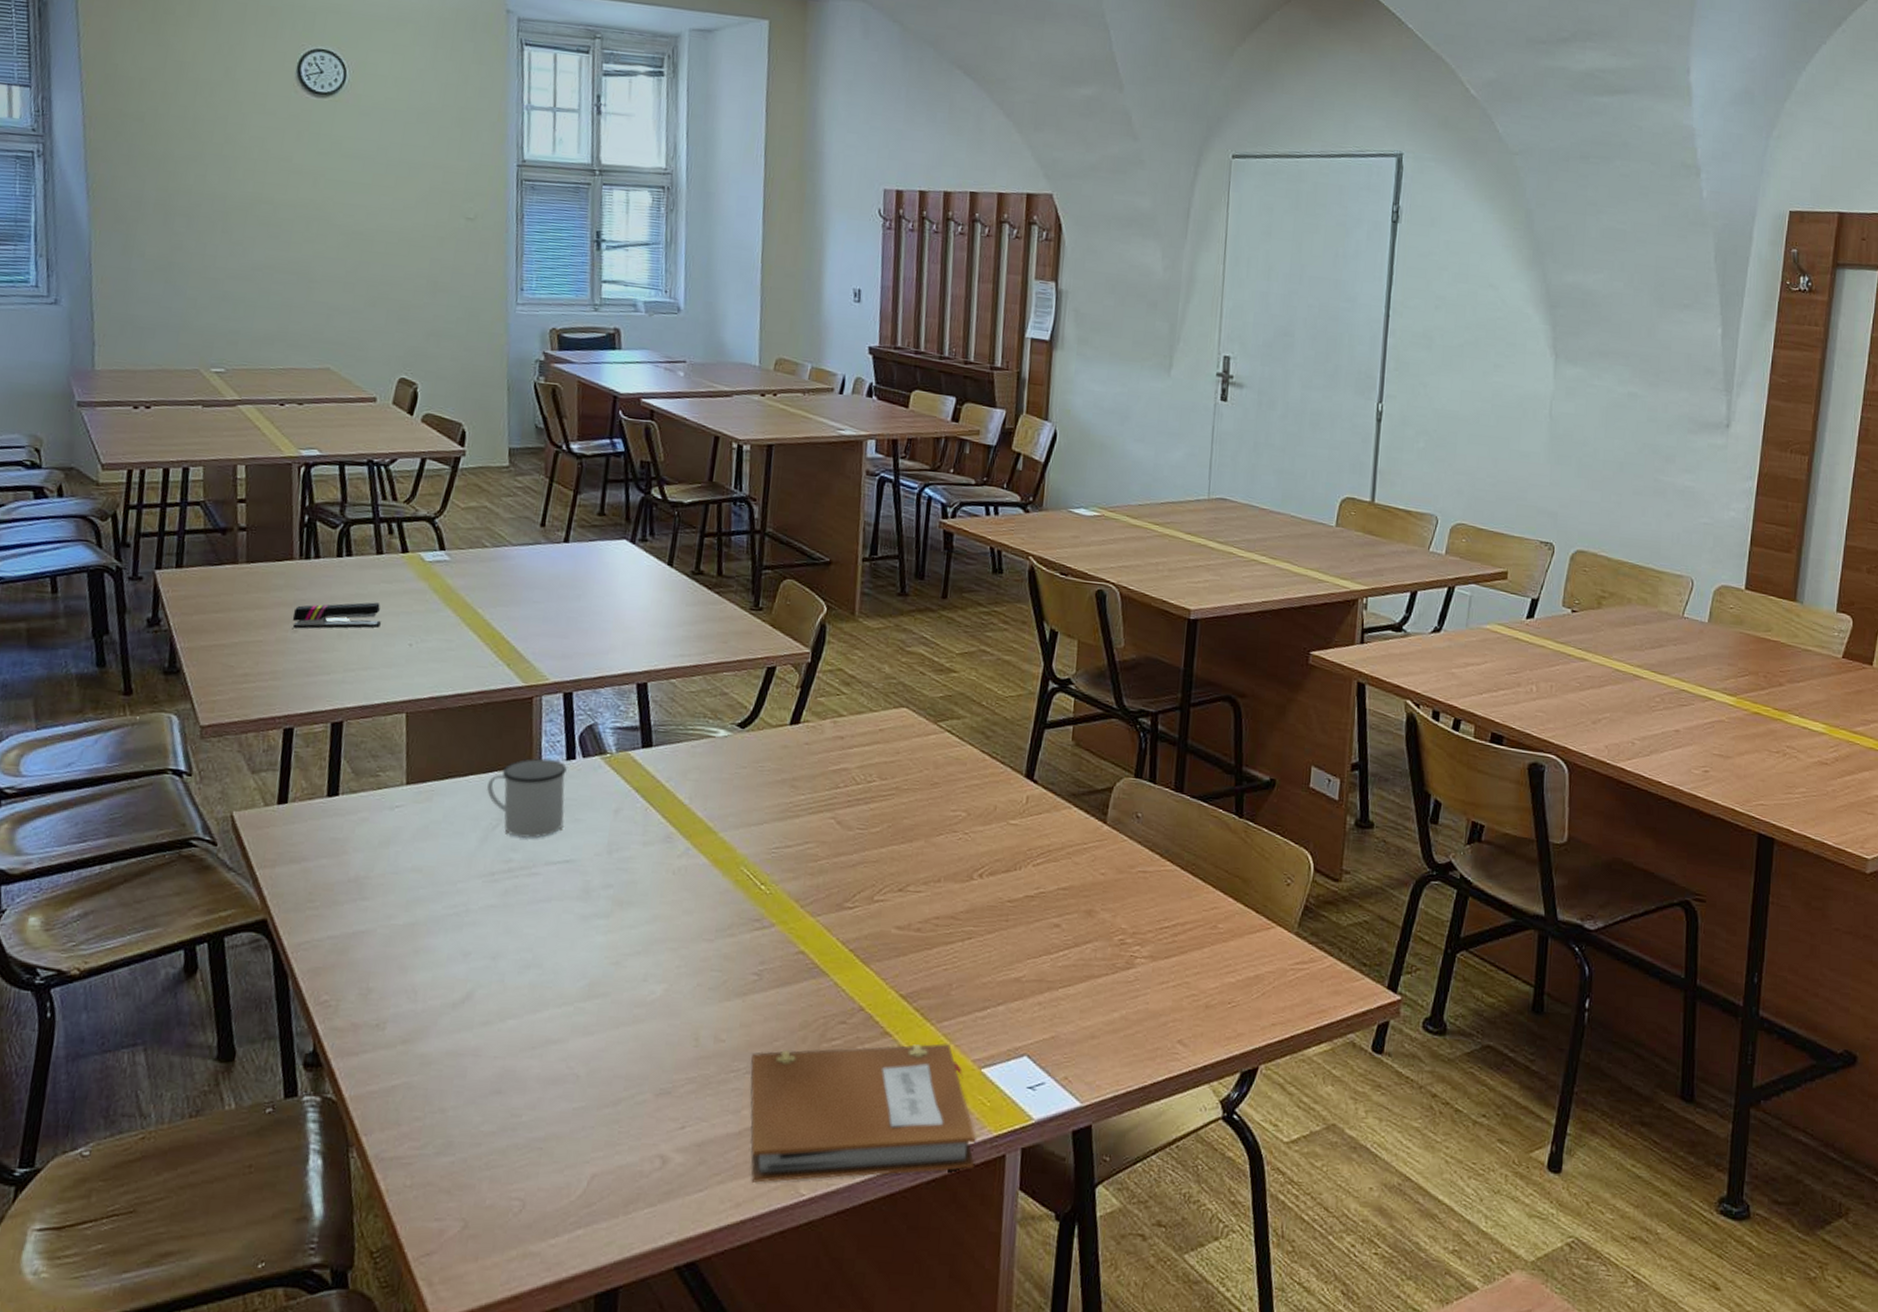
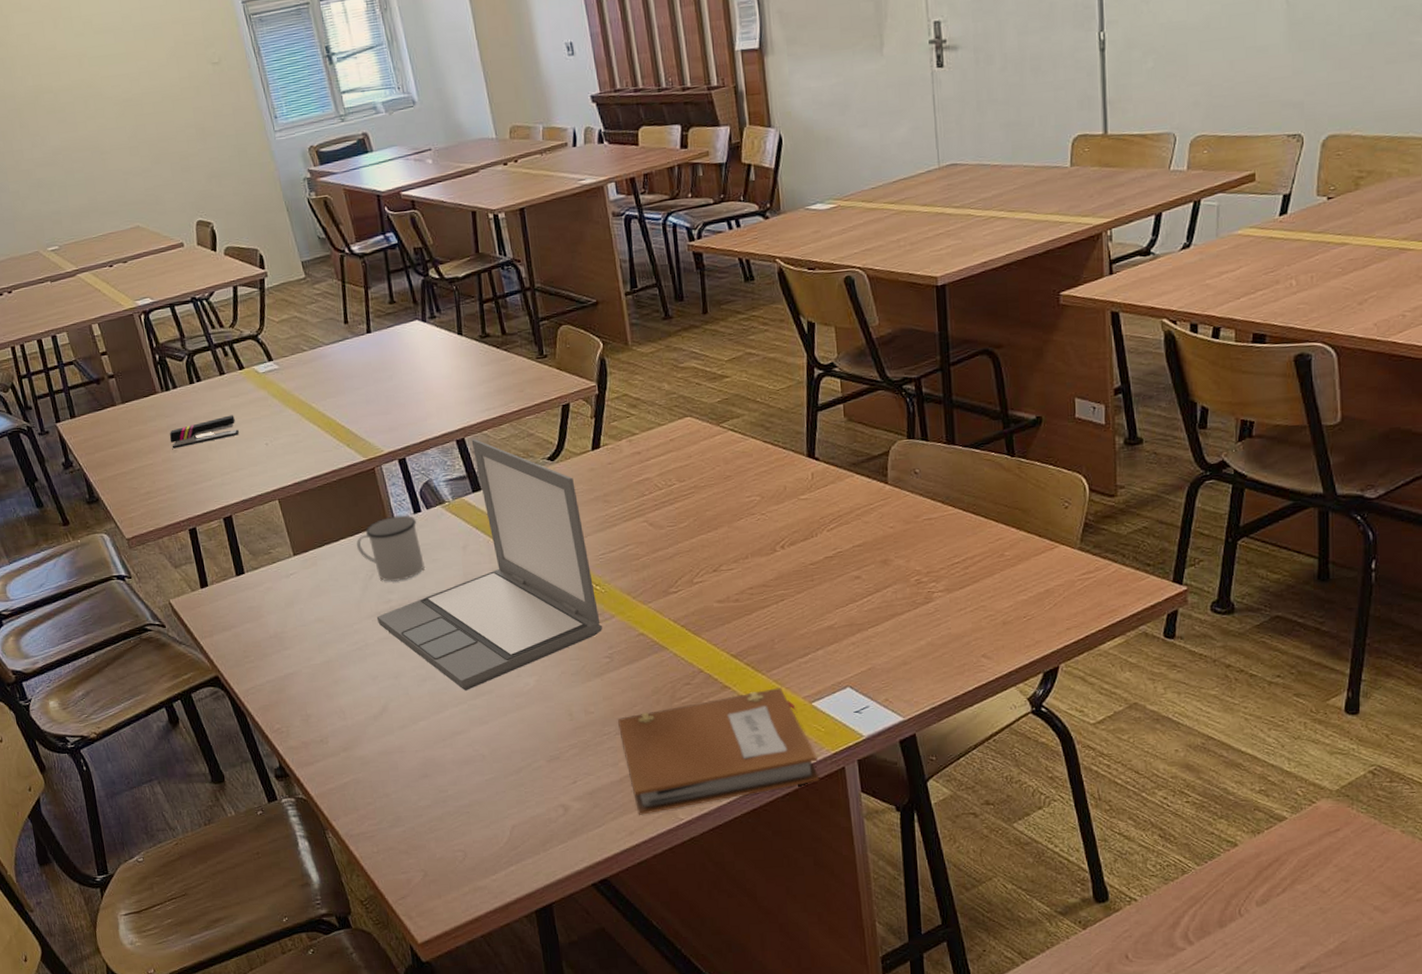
laptop: none [488,686,762,989] -> present [376,439,602,691]

